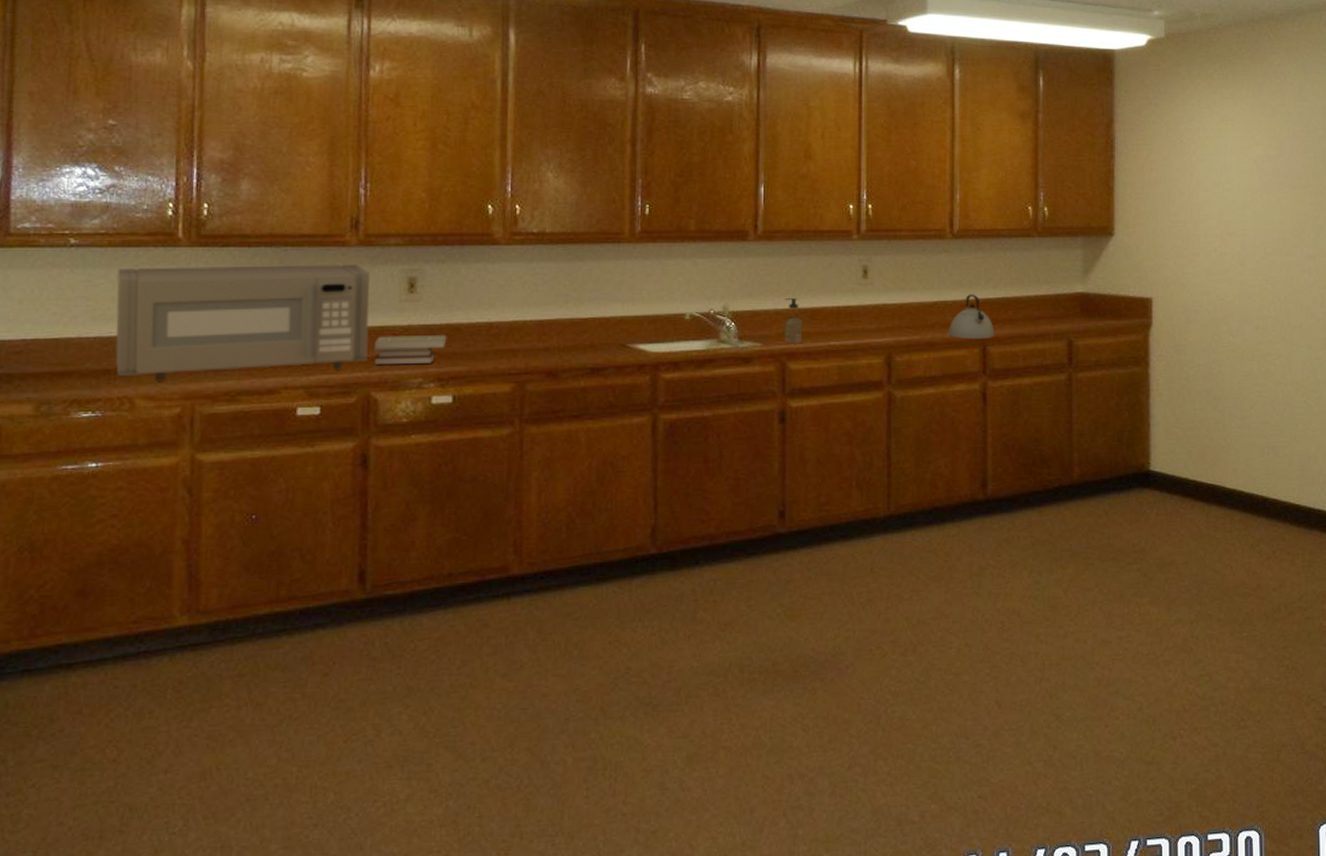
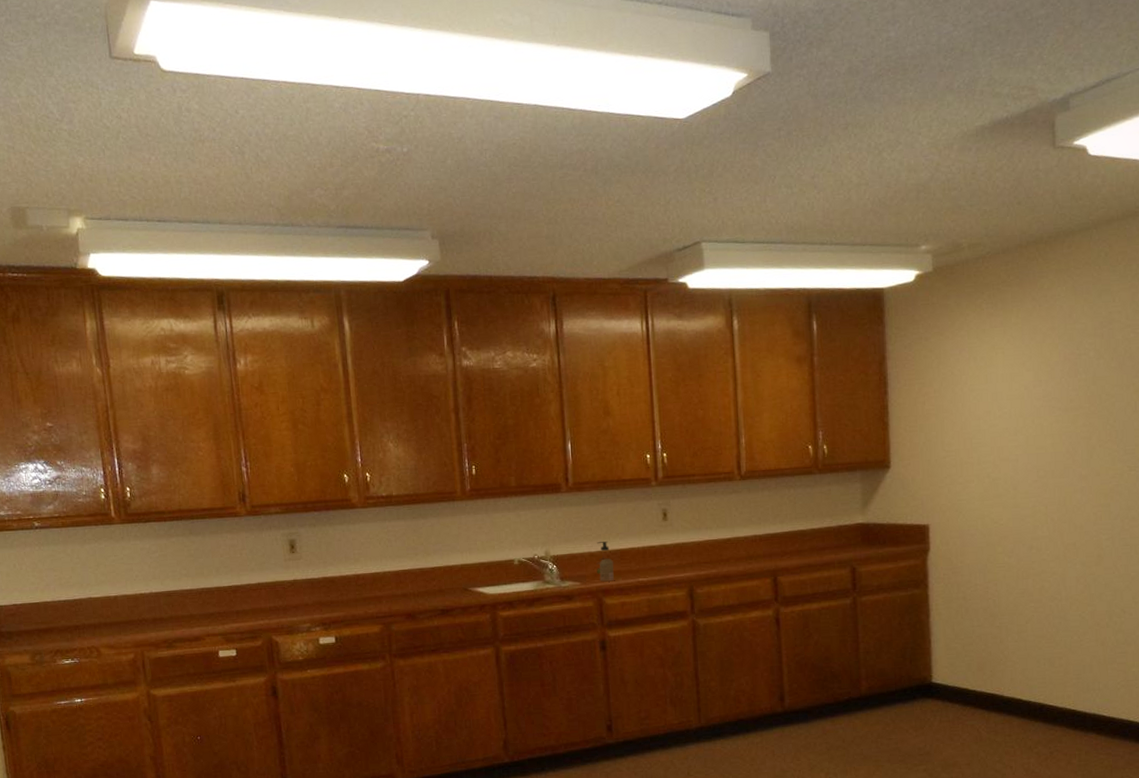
microwave: present [115,264,370,381] -> none [72,531,266,633]
books: present [373,335,447,366] -> none [269,587,325,614]
kettle: present [947,294,994,340] -> none [741,530,784,571]

